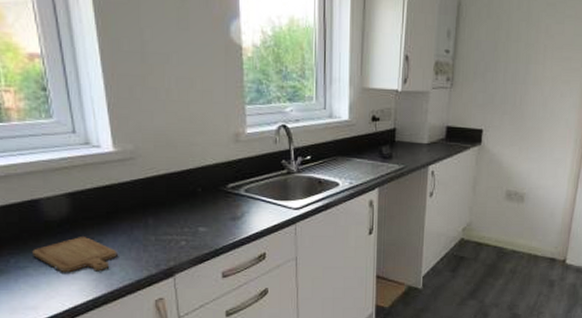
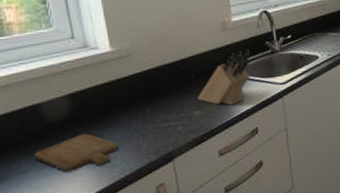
knife block: none [203,166,264,226] -> present [197,49,251,105]

